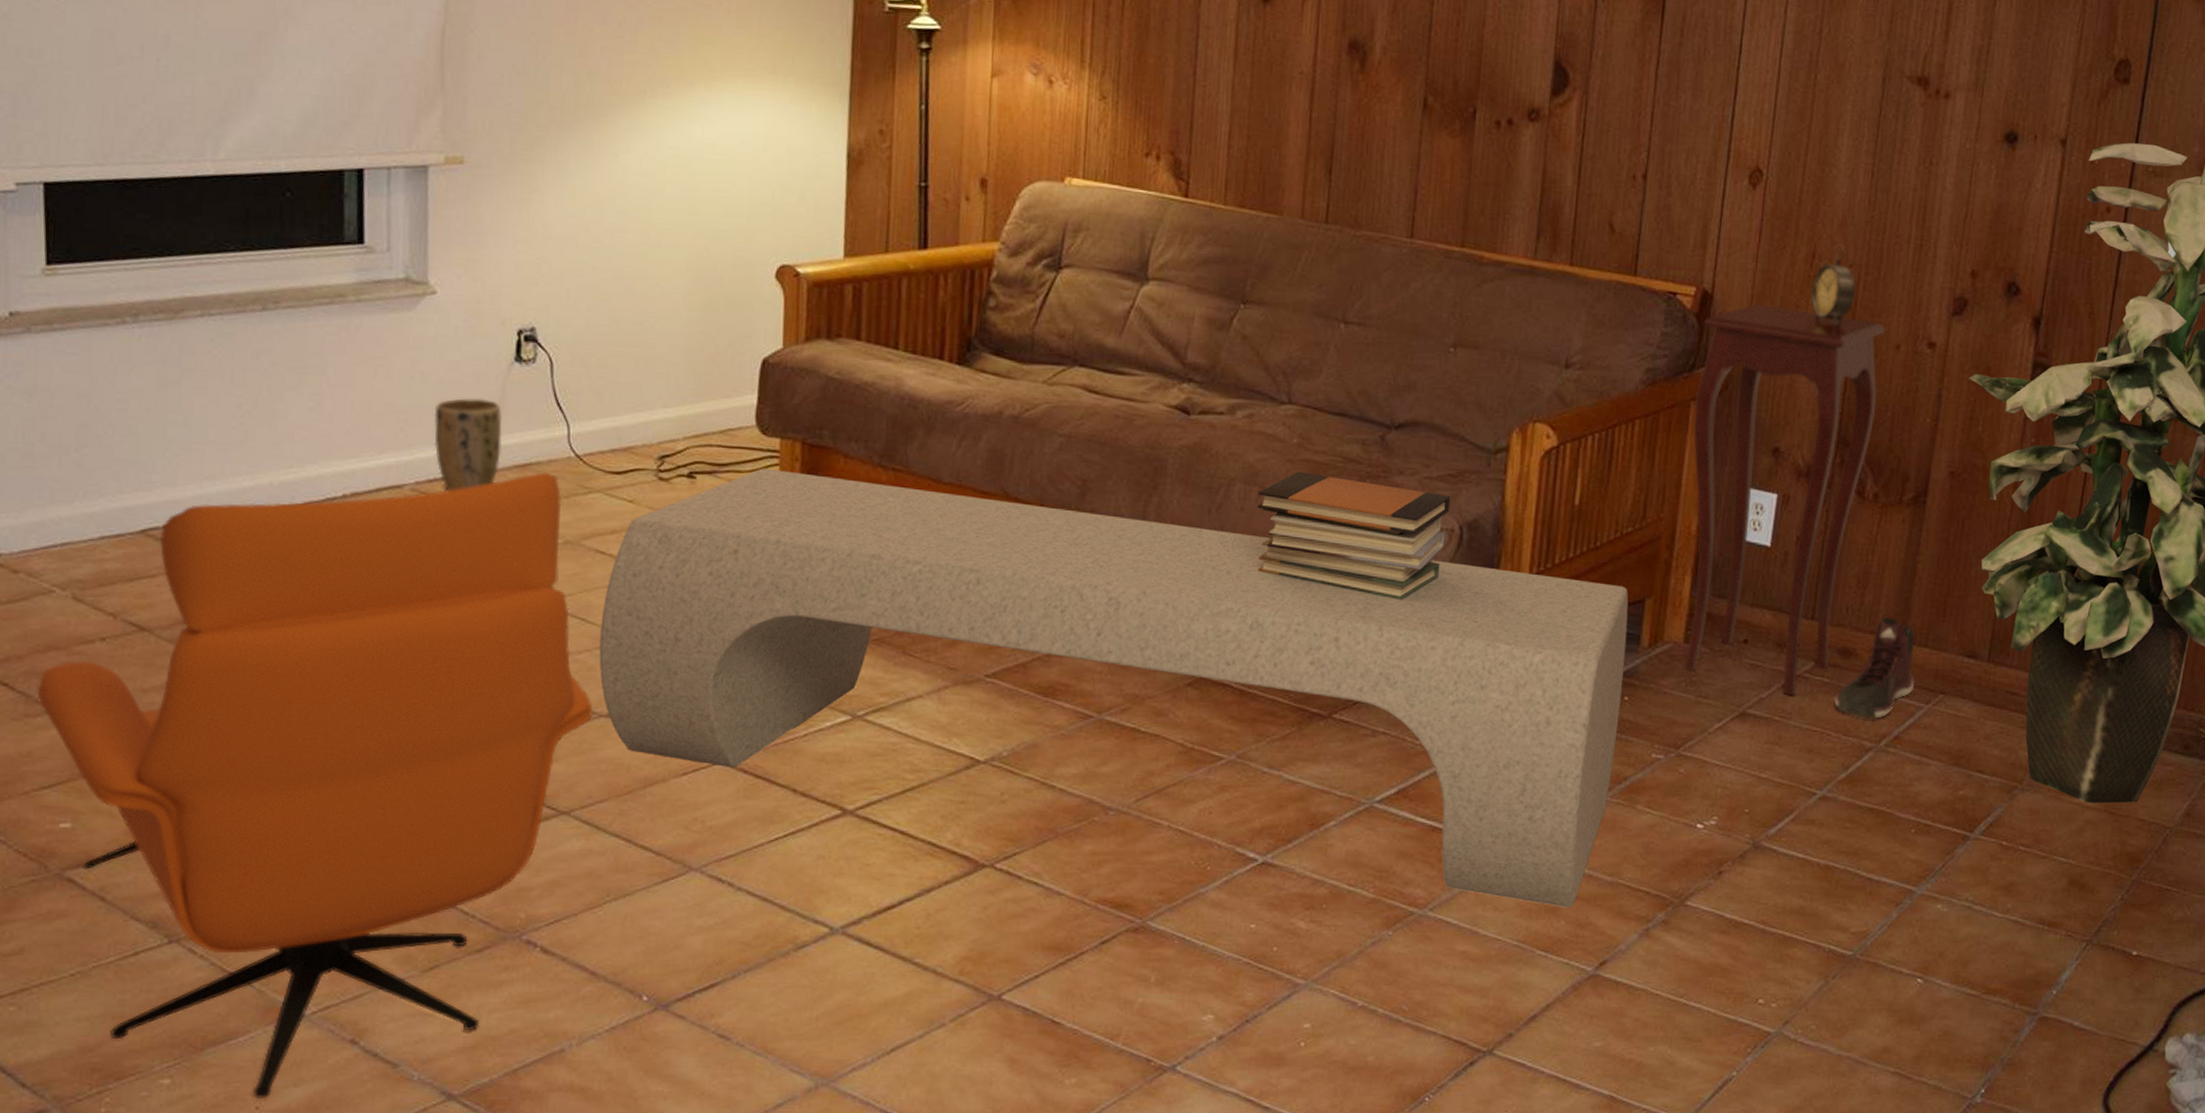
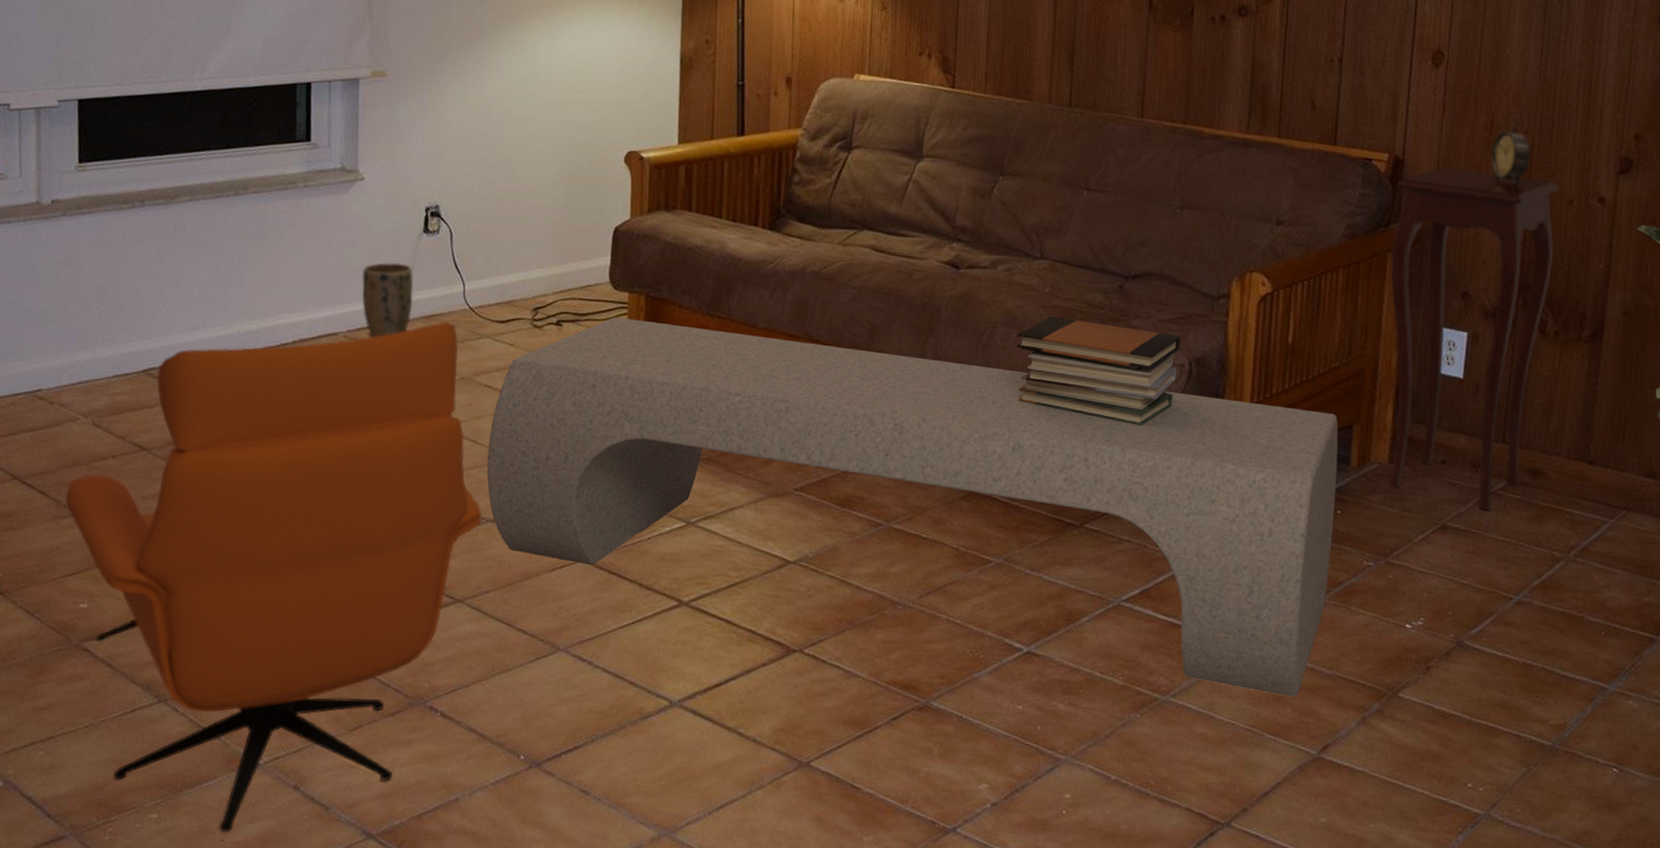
sneaker: present [1834,617,1915,720] -> none [1526,441,1599,533]

